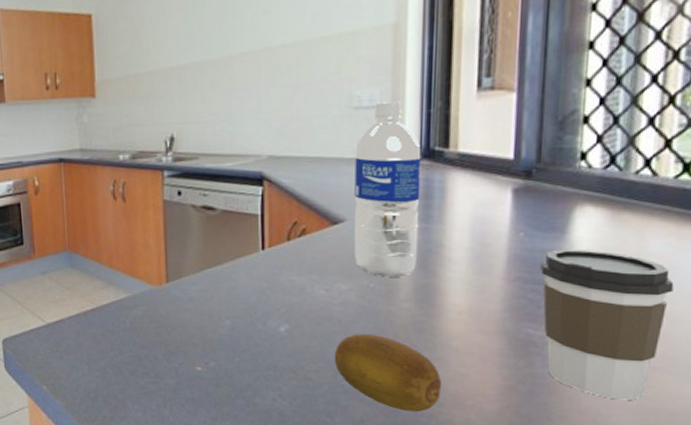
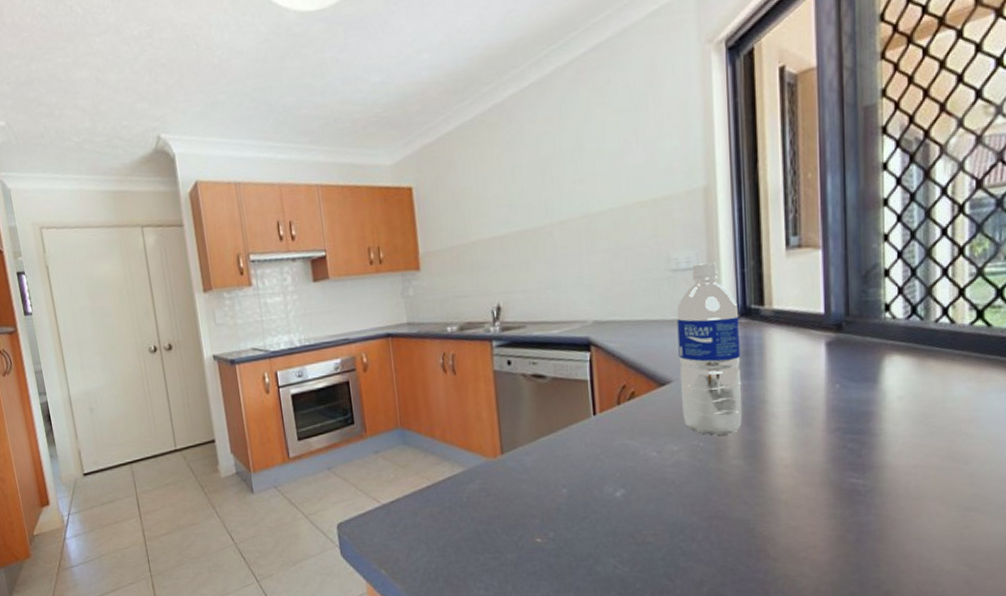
fruit: present [334,334,441,412] -> none [670,493,774,569]
coffee cup: present [540,249,674,400] -> none [857,397,979,542]

